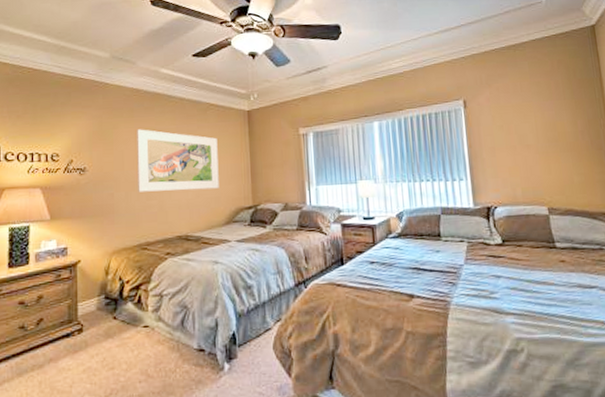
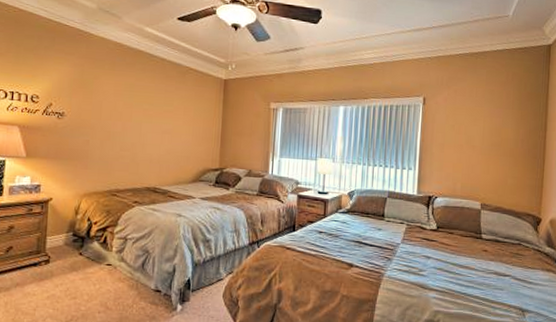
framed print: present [137,129,219,192] -> none [113,82,193,149]

